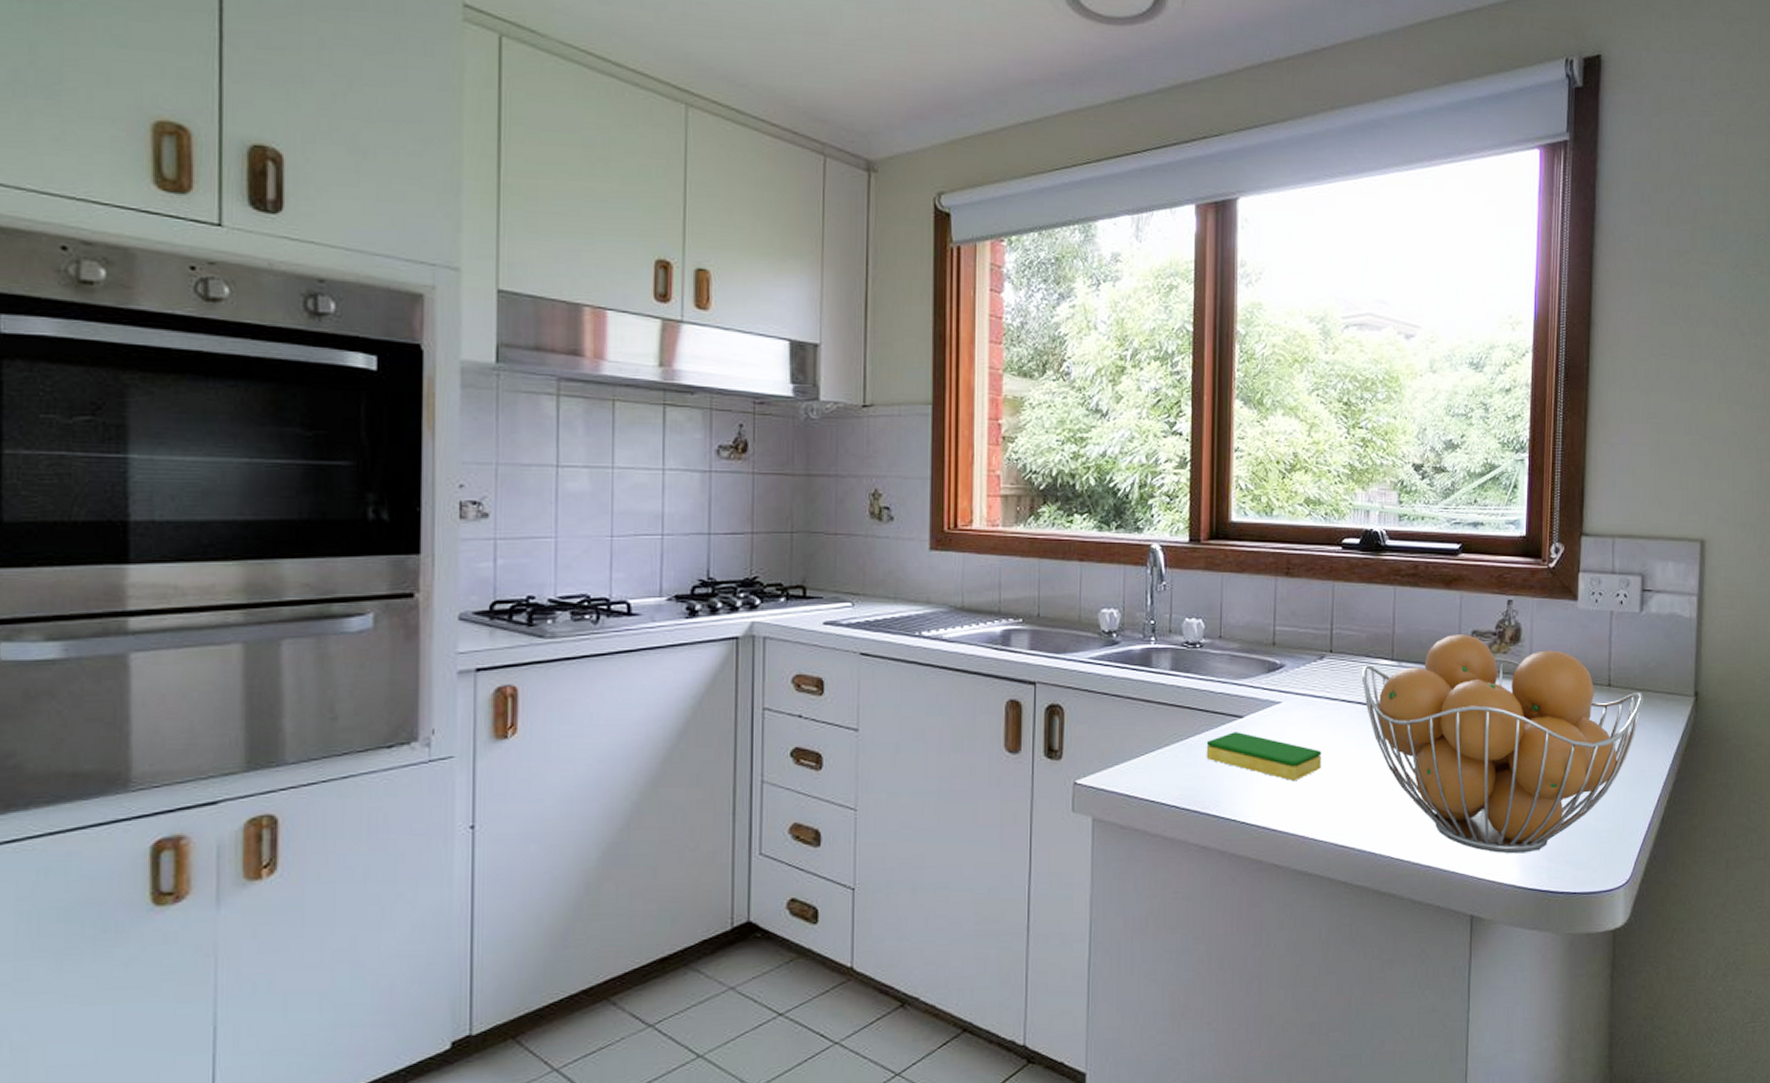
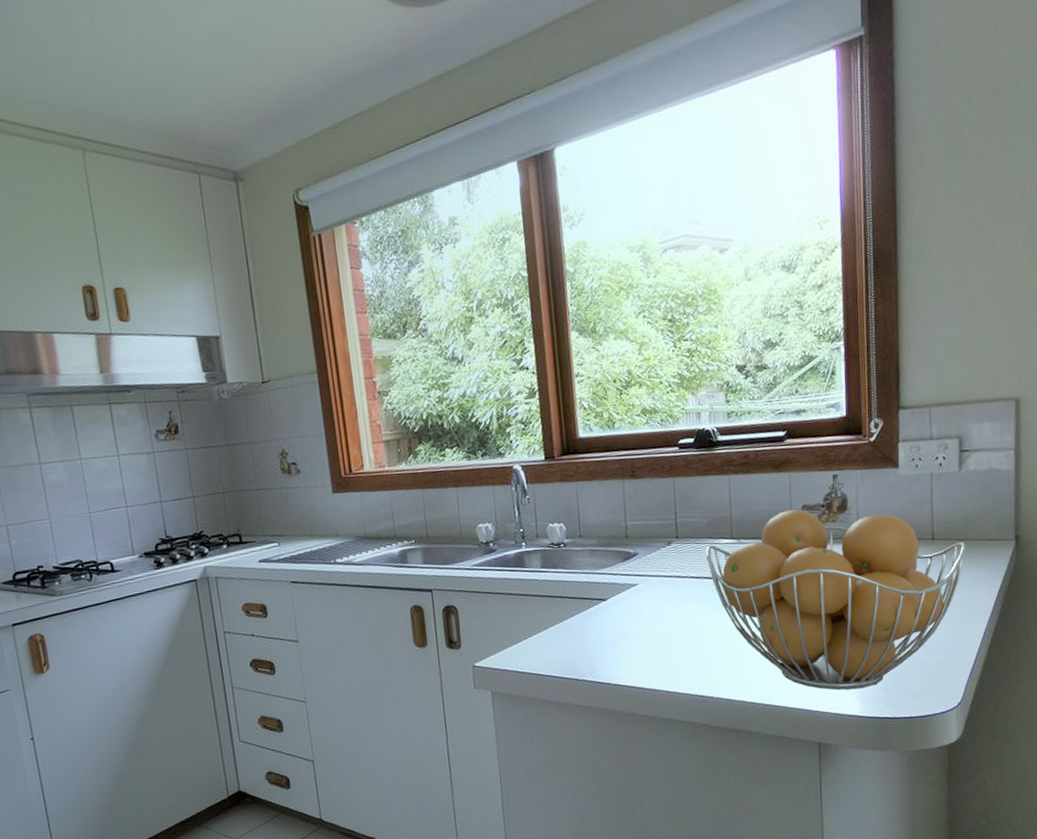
dish sponge: present [1206,732,1322,782] -> none [578,612,678,648]

